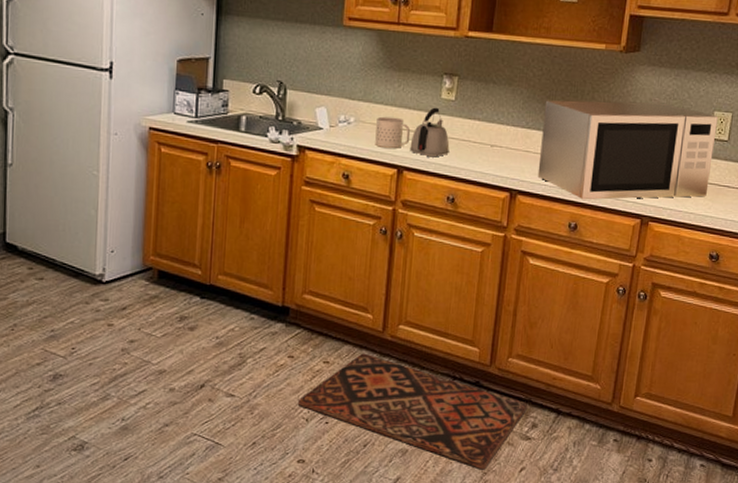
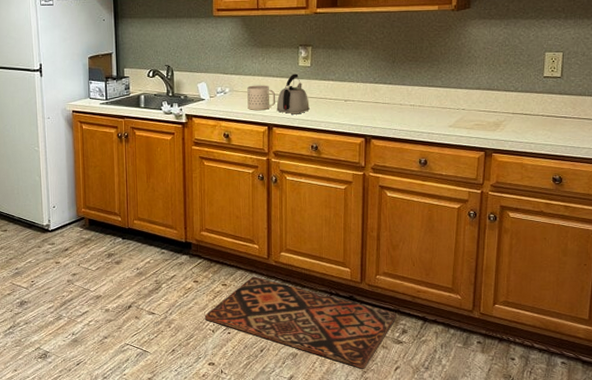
microwave: present [537,100,718,200] -> none [387,50,549,139]

